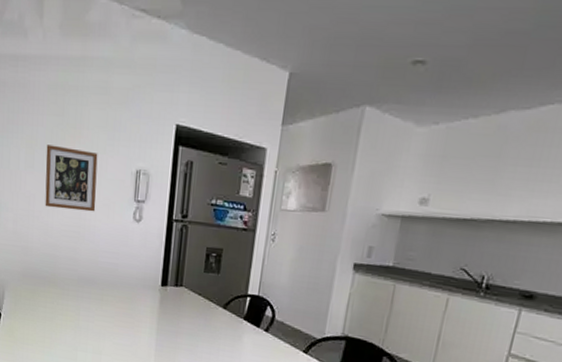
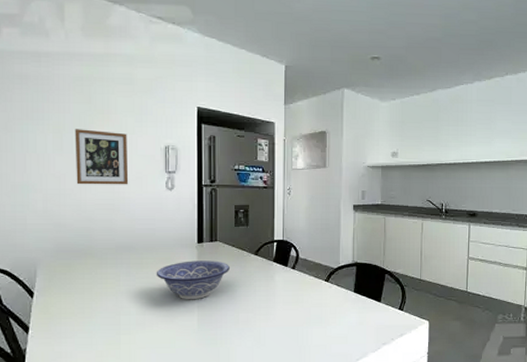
decorative bowl: none [115,304,193,349] -> present [156,260,230,300]

